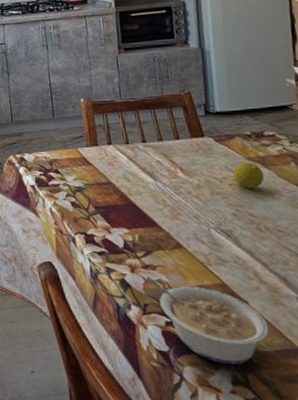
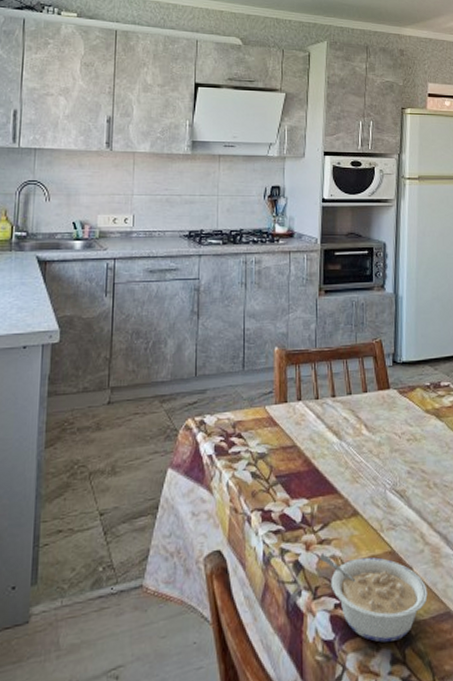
fruit: present [232,162,265,189] -> none [411,415,438,444]

